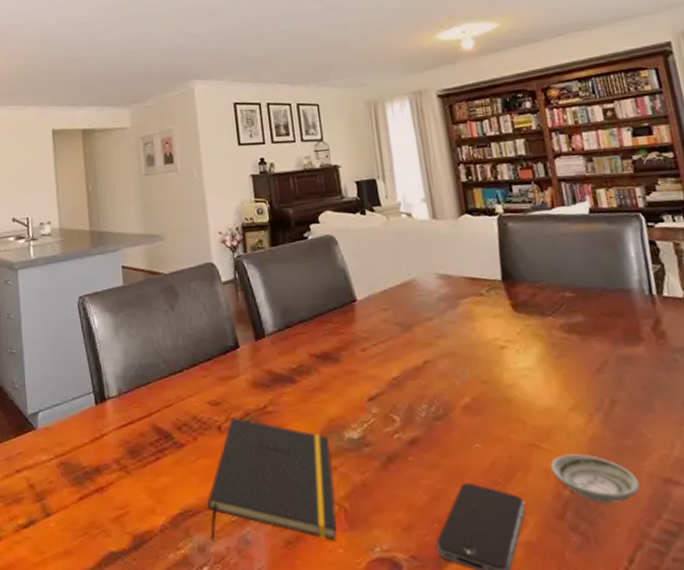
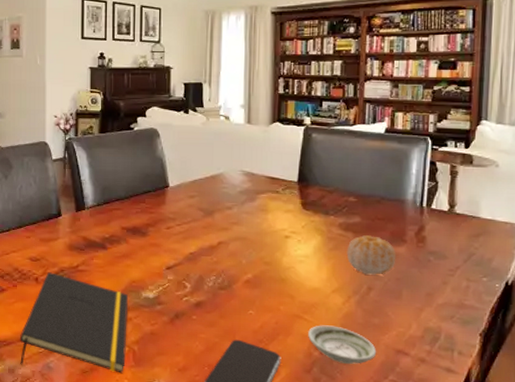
fruit: none [575,336,637,385] -> present [346,235,397,275]

